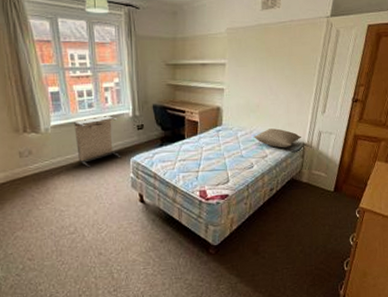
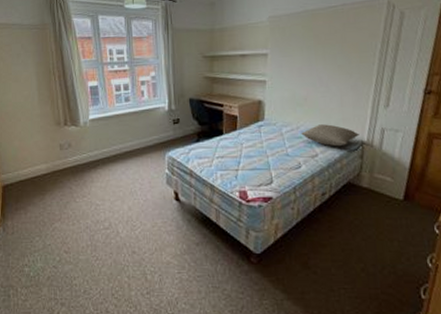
laundry hamper: present [74,116,121,168] -> none [111,110,156,162]

